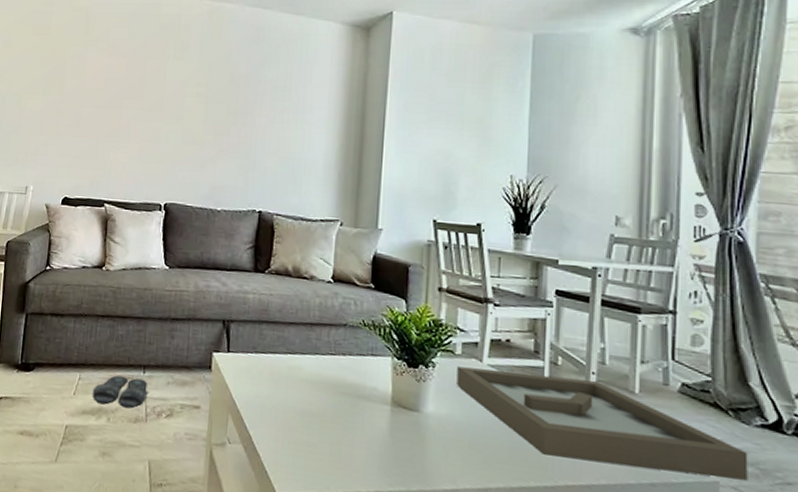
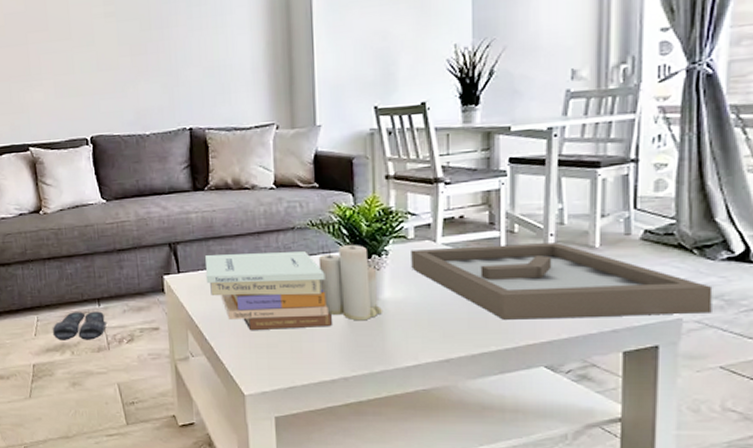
books: none [254,338,374,433] -> present [205,251,332,331]
candle: none [366,349,426,433] -> present [318,242,383,321]

